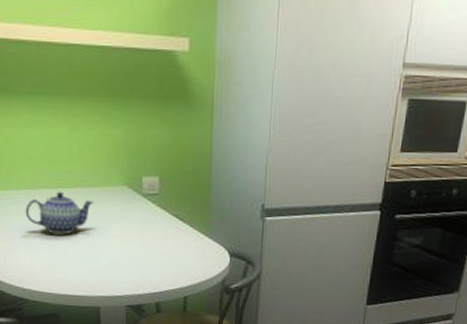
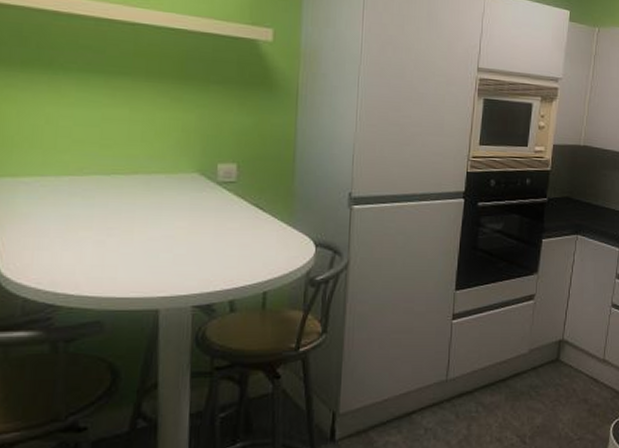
teapot: present [25,191,94,235] -> none [65,178,157,228]

